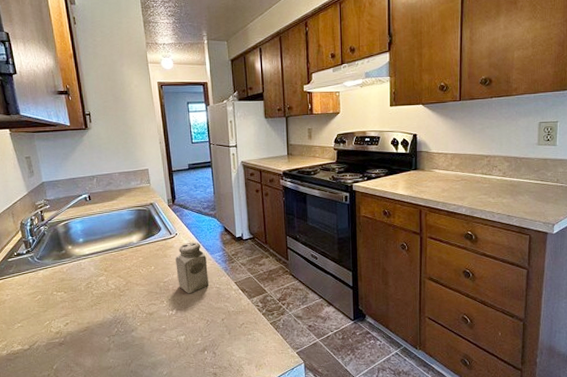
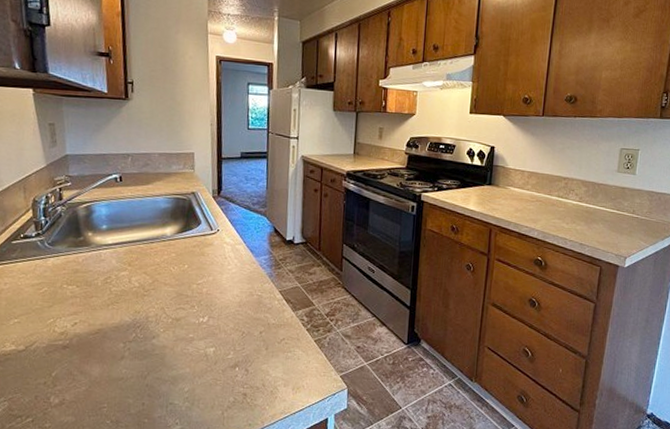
salt shaker: present [176,242,208,294] -> none [213,240,251,300]

